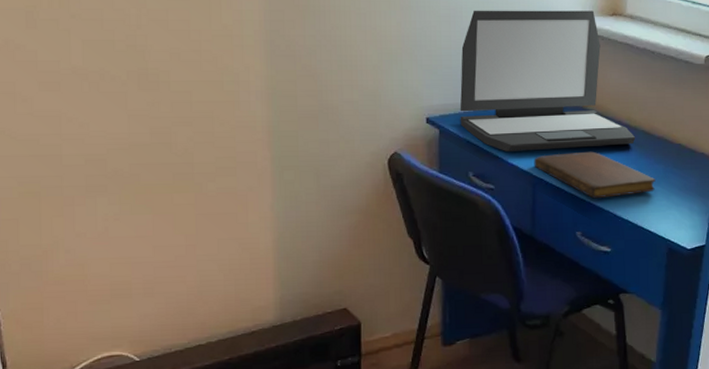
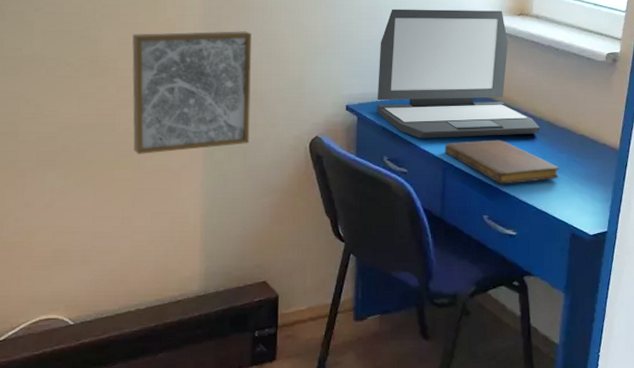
wall art: none [185,37,322,177] -> present [132,31,251,155]

